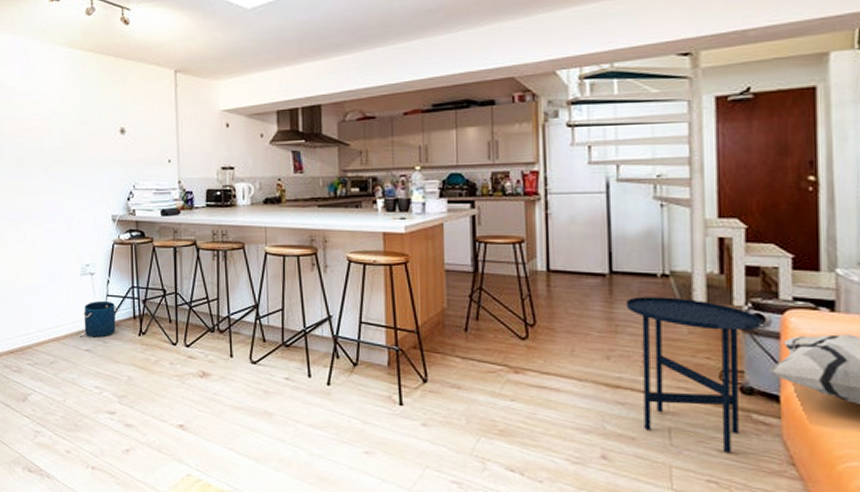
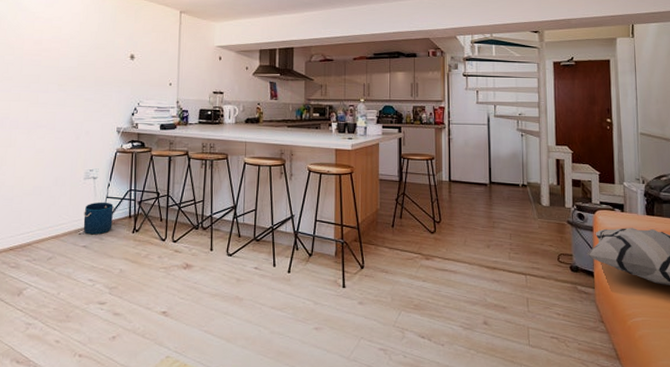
side table: present [625,296,762,454] -> none [499,201,582,316]

